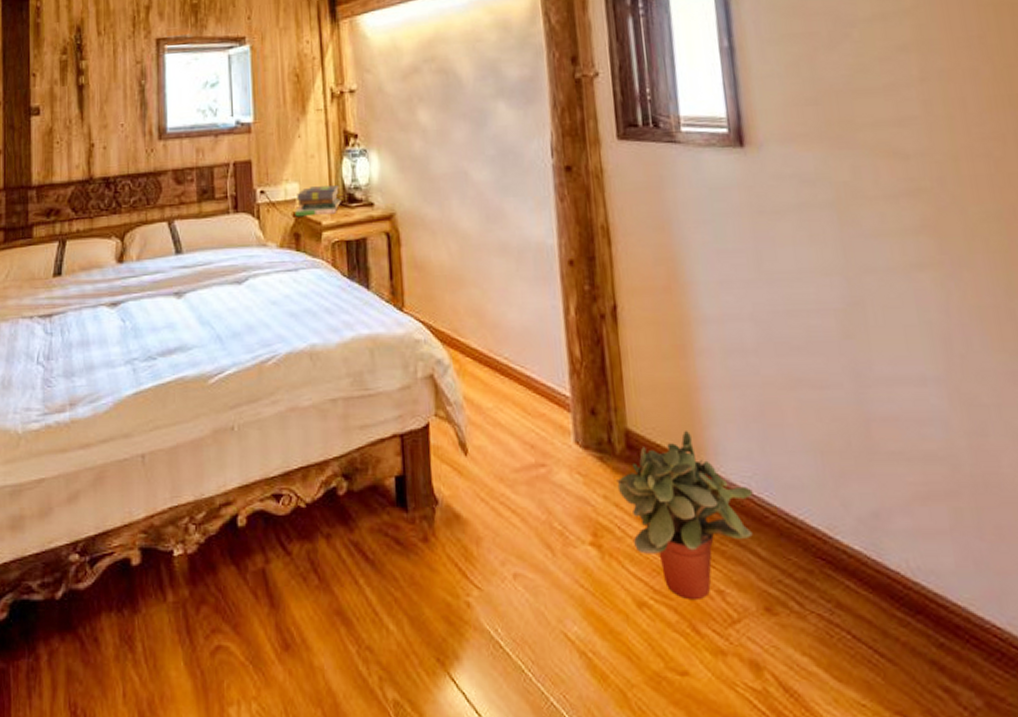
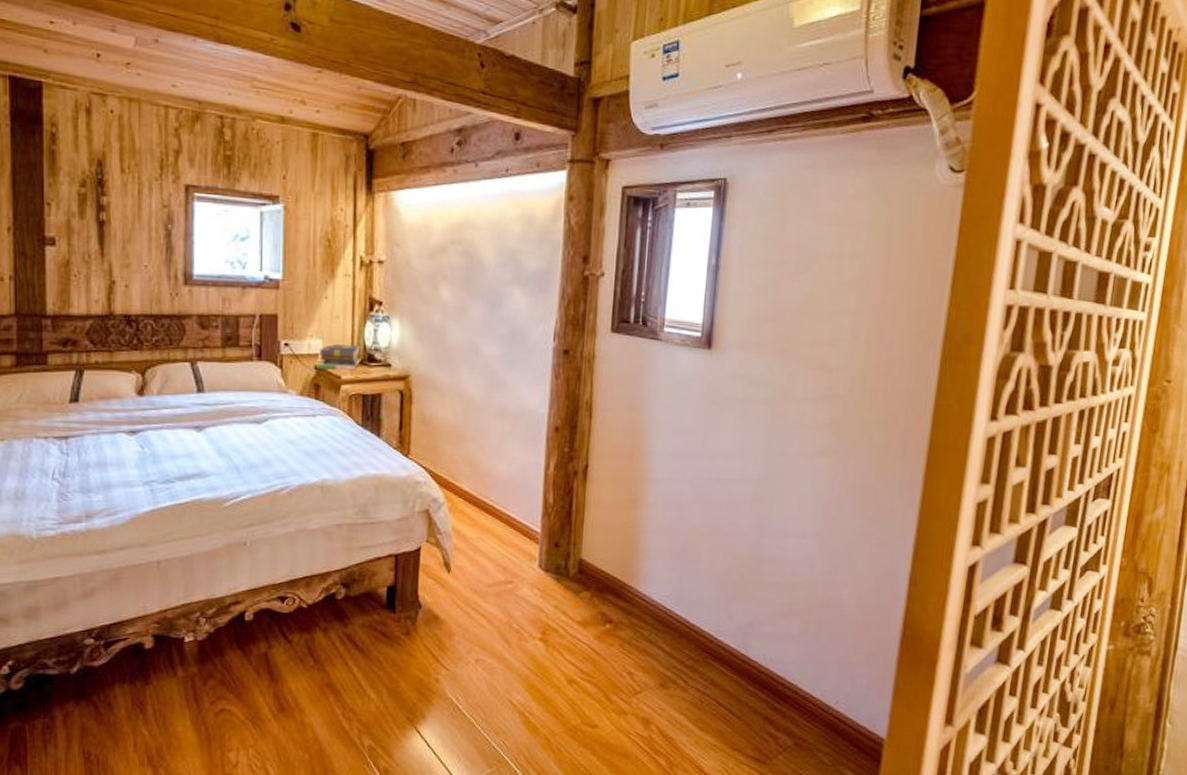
potted plant: present [615,429,753,601] -> none [566,561,667,679]

